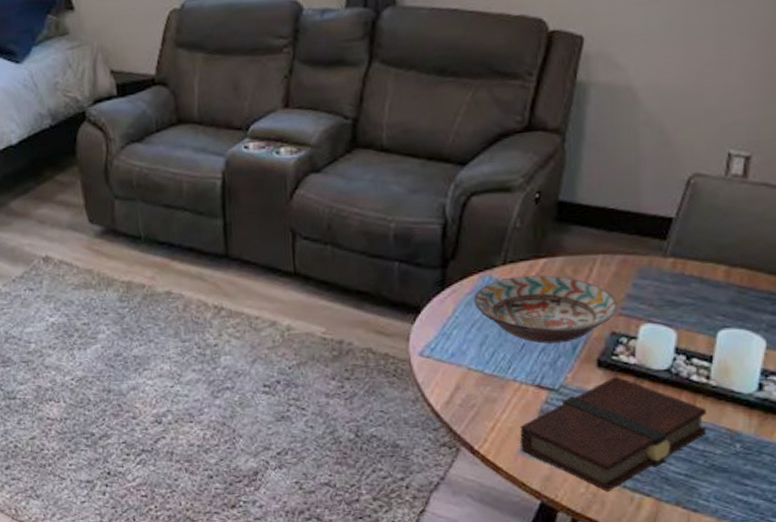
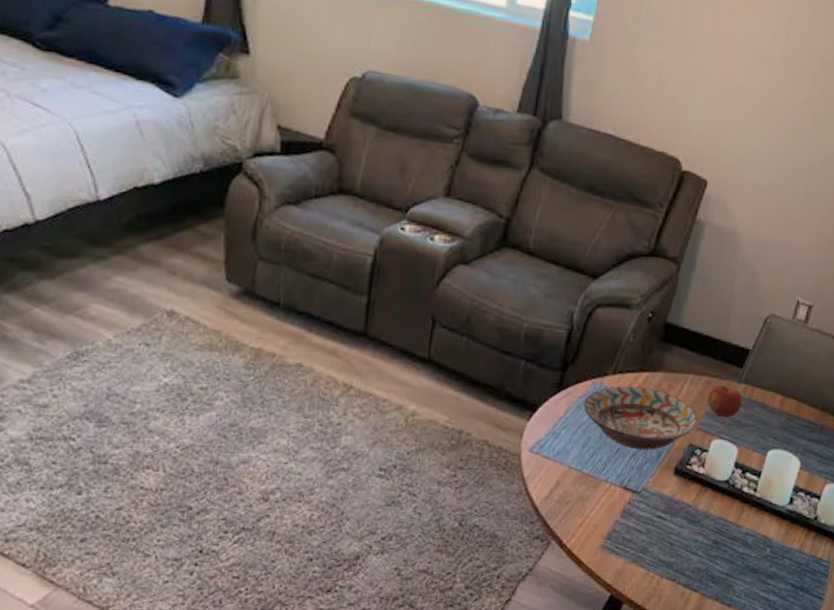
book: present [520,376,707,492] -> none [602,483,750,587]
apple: none [627,261,674,299] -> present [708,384,743,418]

